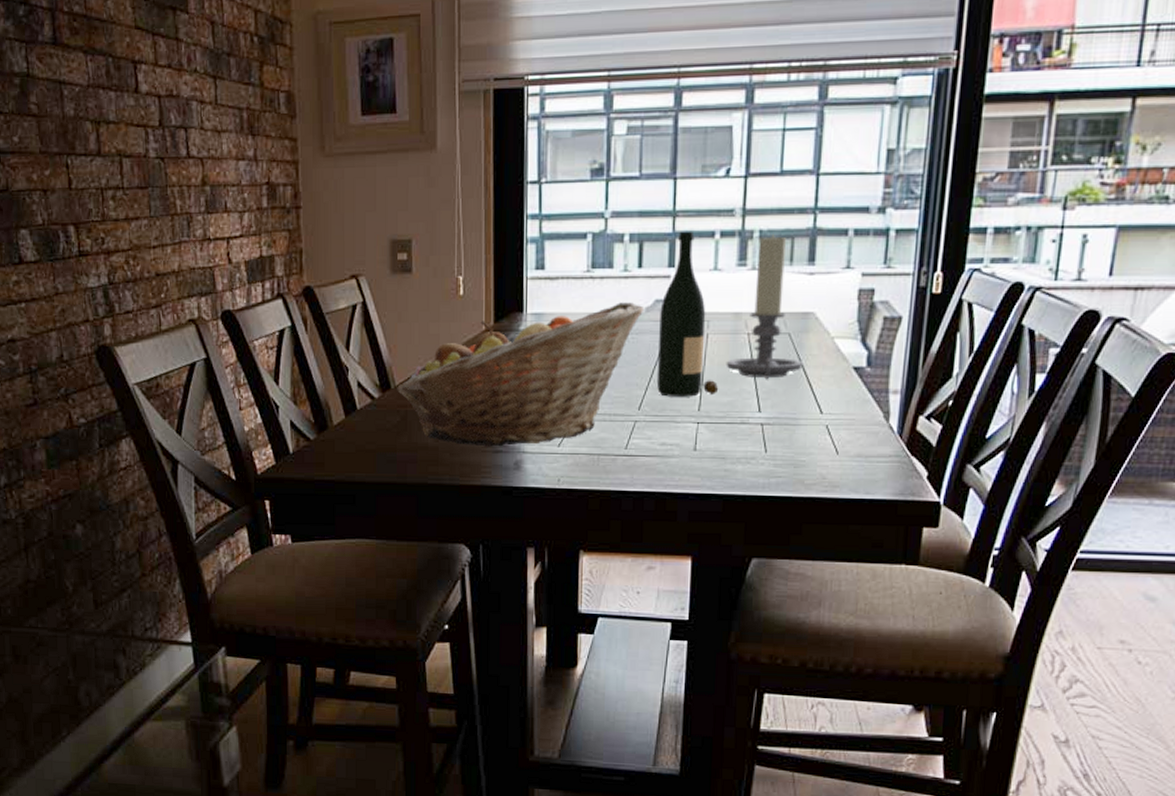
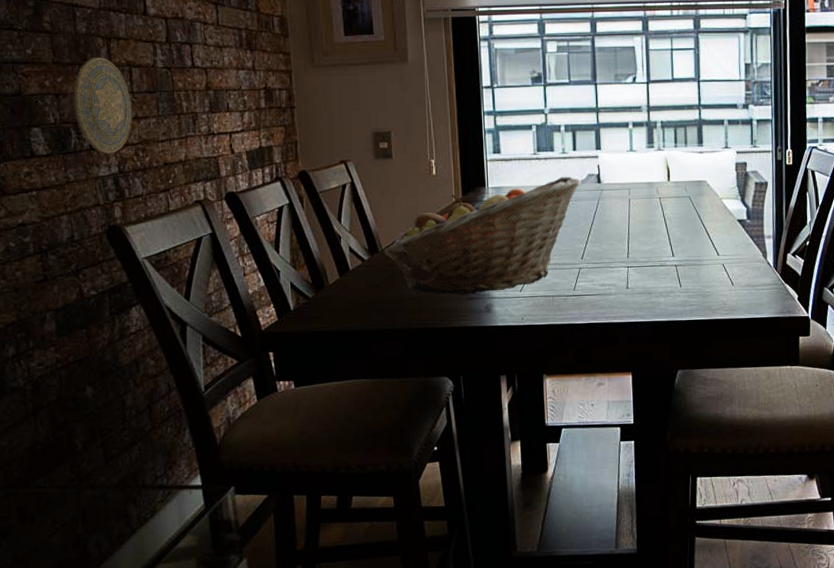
decorative plate: none [61,145,123,262] -> present [73,57,133,154]
wine bottle: present [656,231,718,397] -> none [592,122,641,248]
candle holder: present [726,233,803,380] -> none [645,124,702,232]

